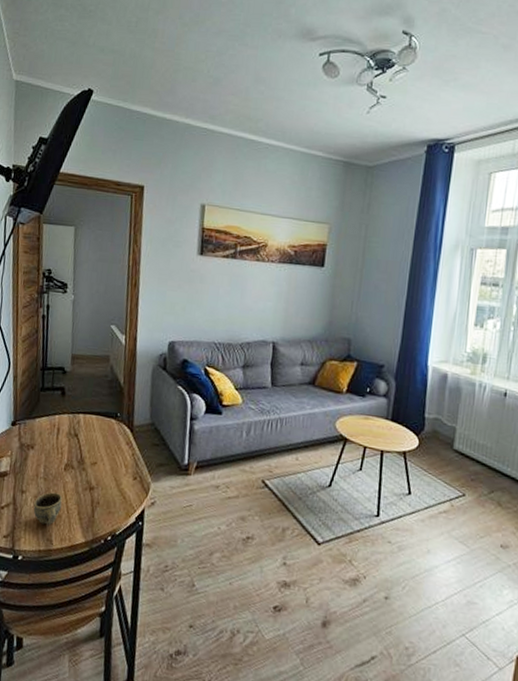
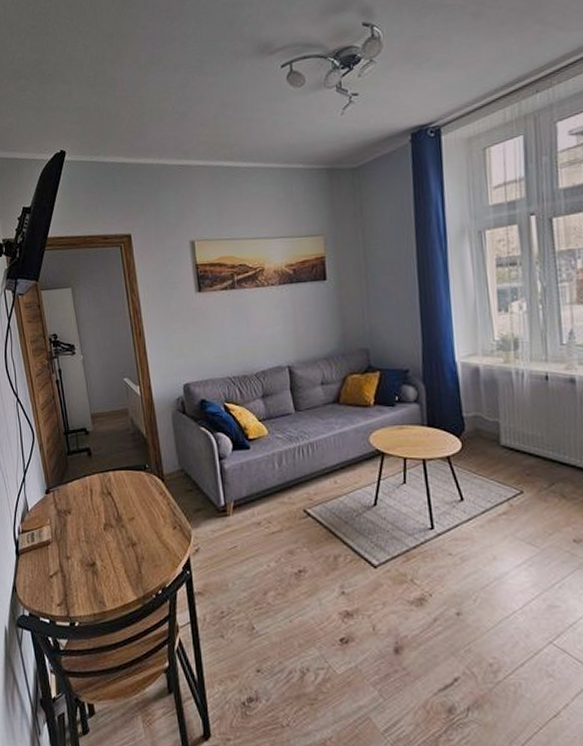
cup: present [33,492,63,525] -> none [79,554,108,588]

